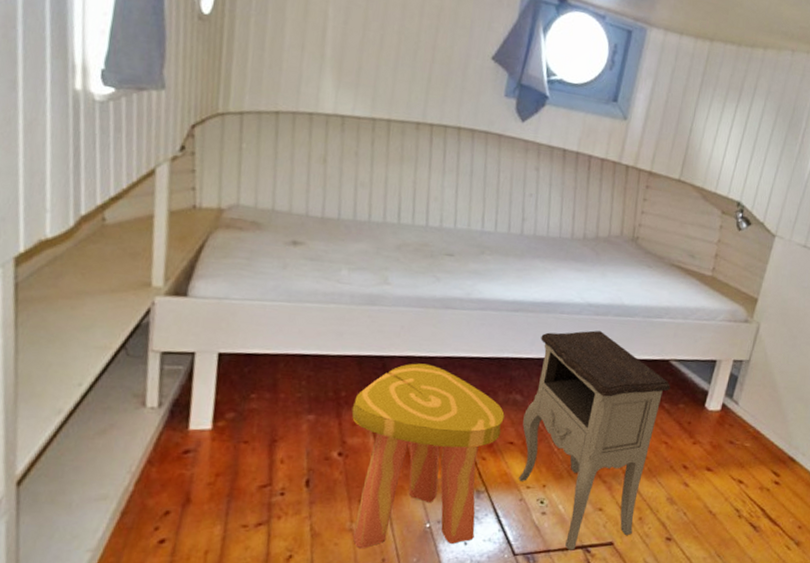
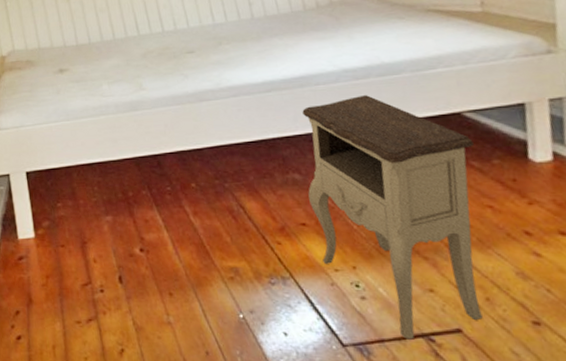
stool: present [351,363,505,549] -> none [141,156,293,342]

